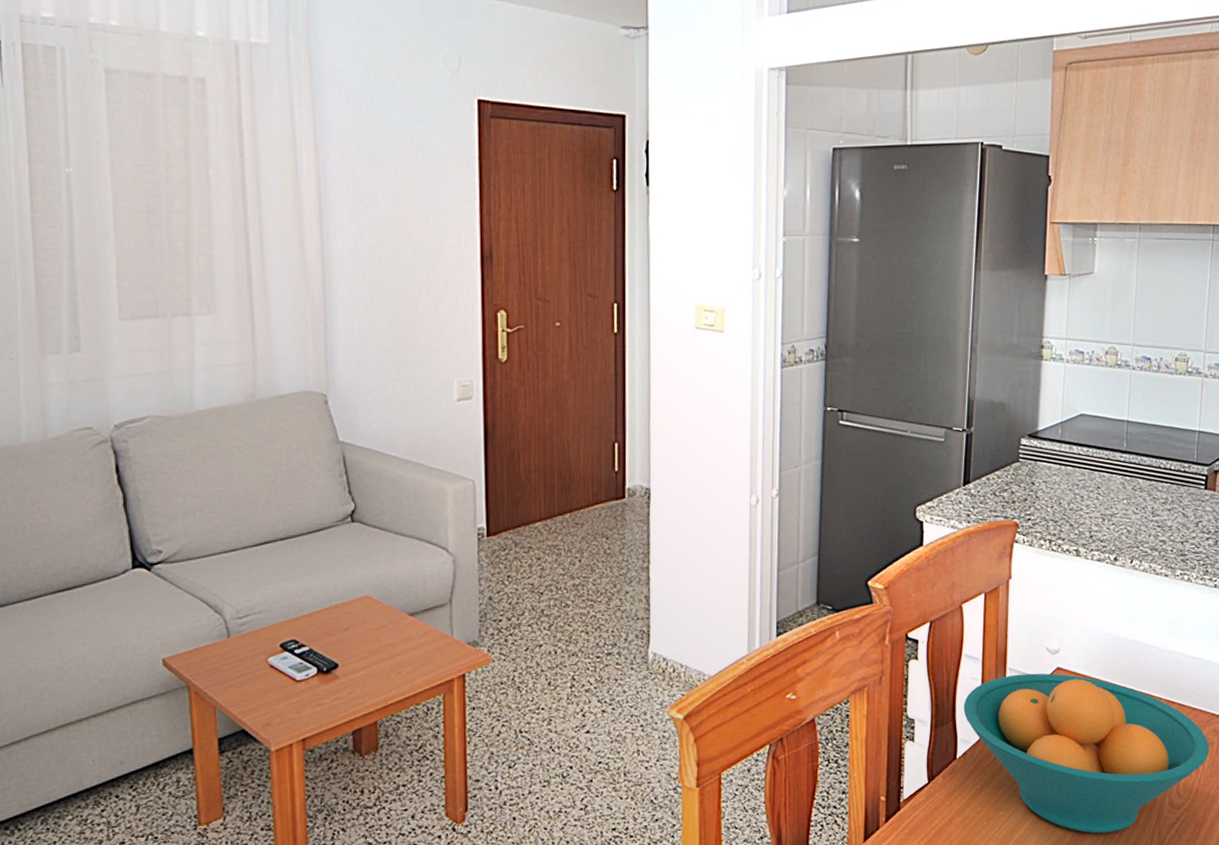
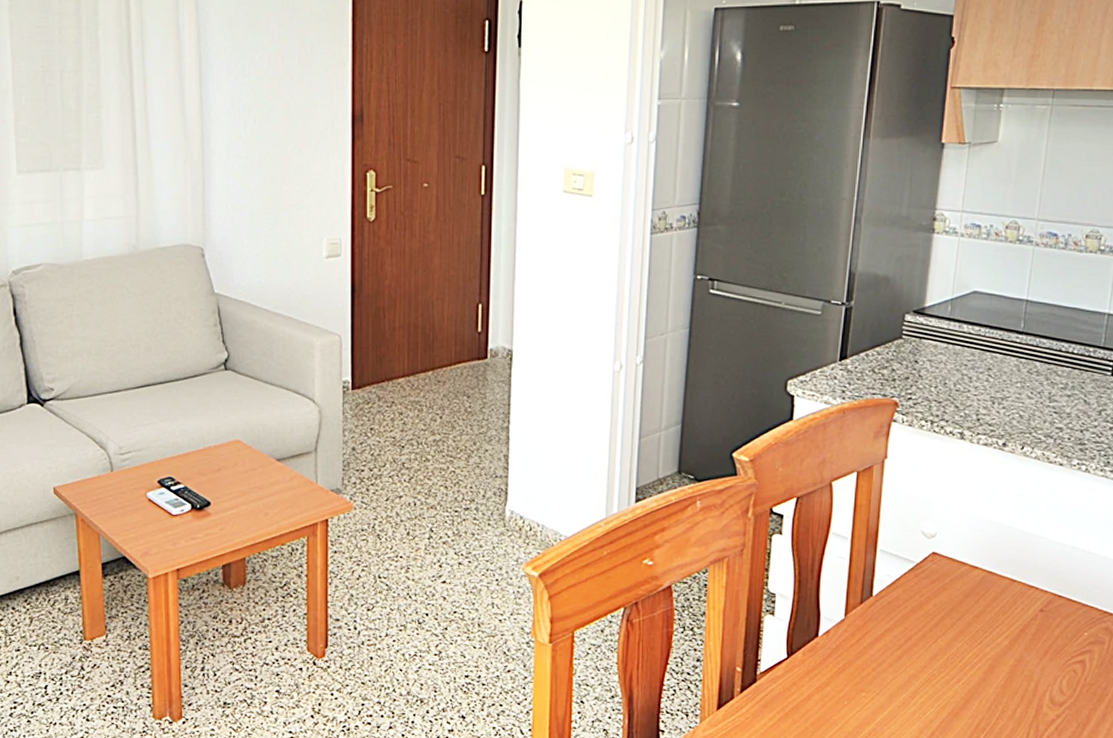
fruit bowl: present [963,673,1209,834] -> none [828,556,1099,724]

